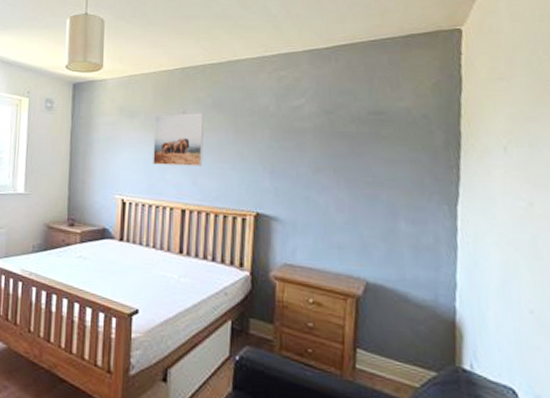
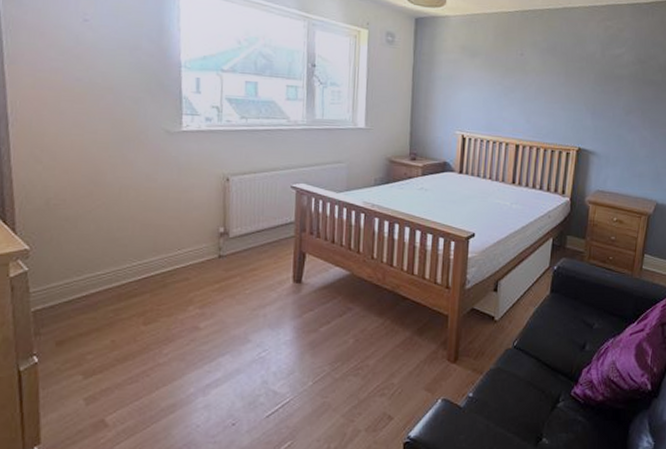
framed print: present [153,113,204,166] -> none [492,55,540,106]

